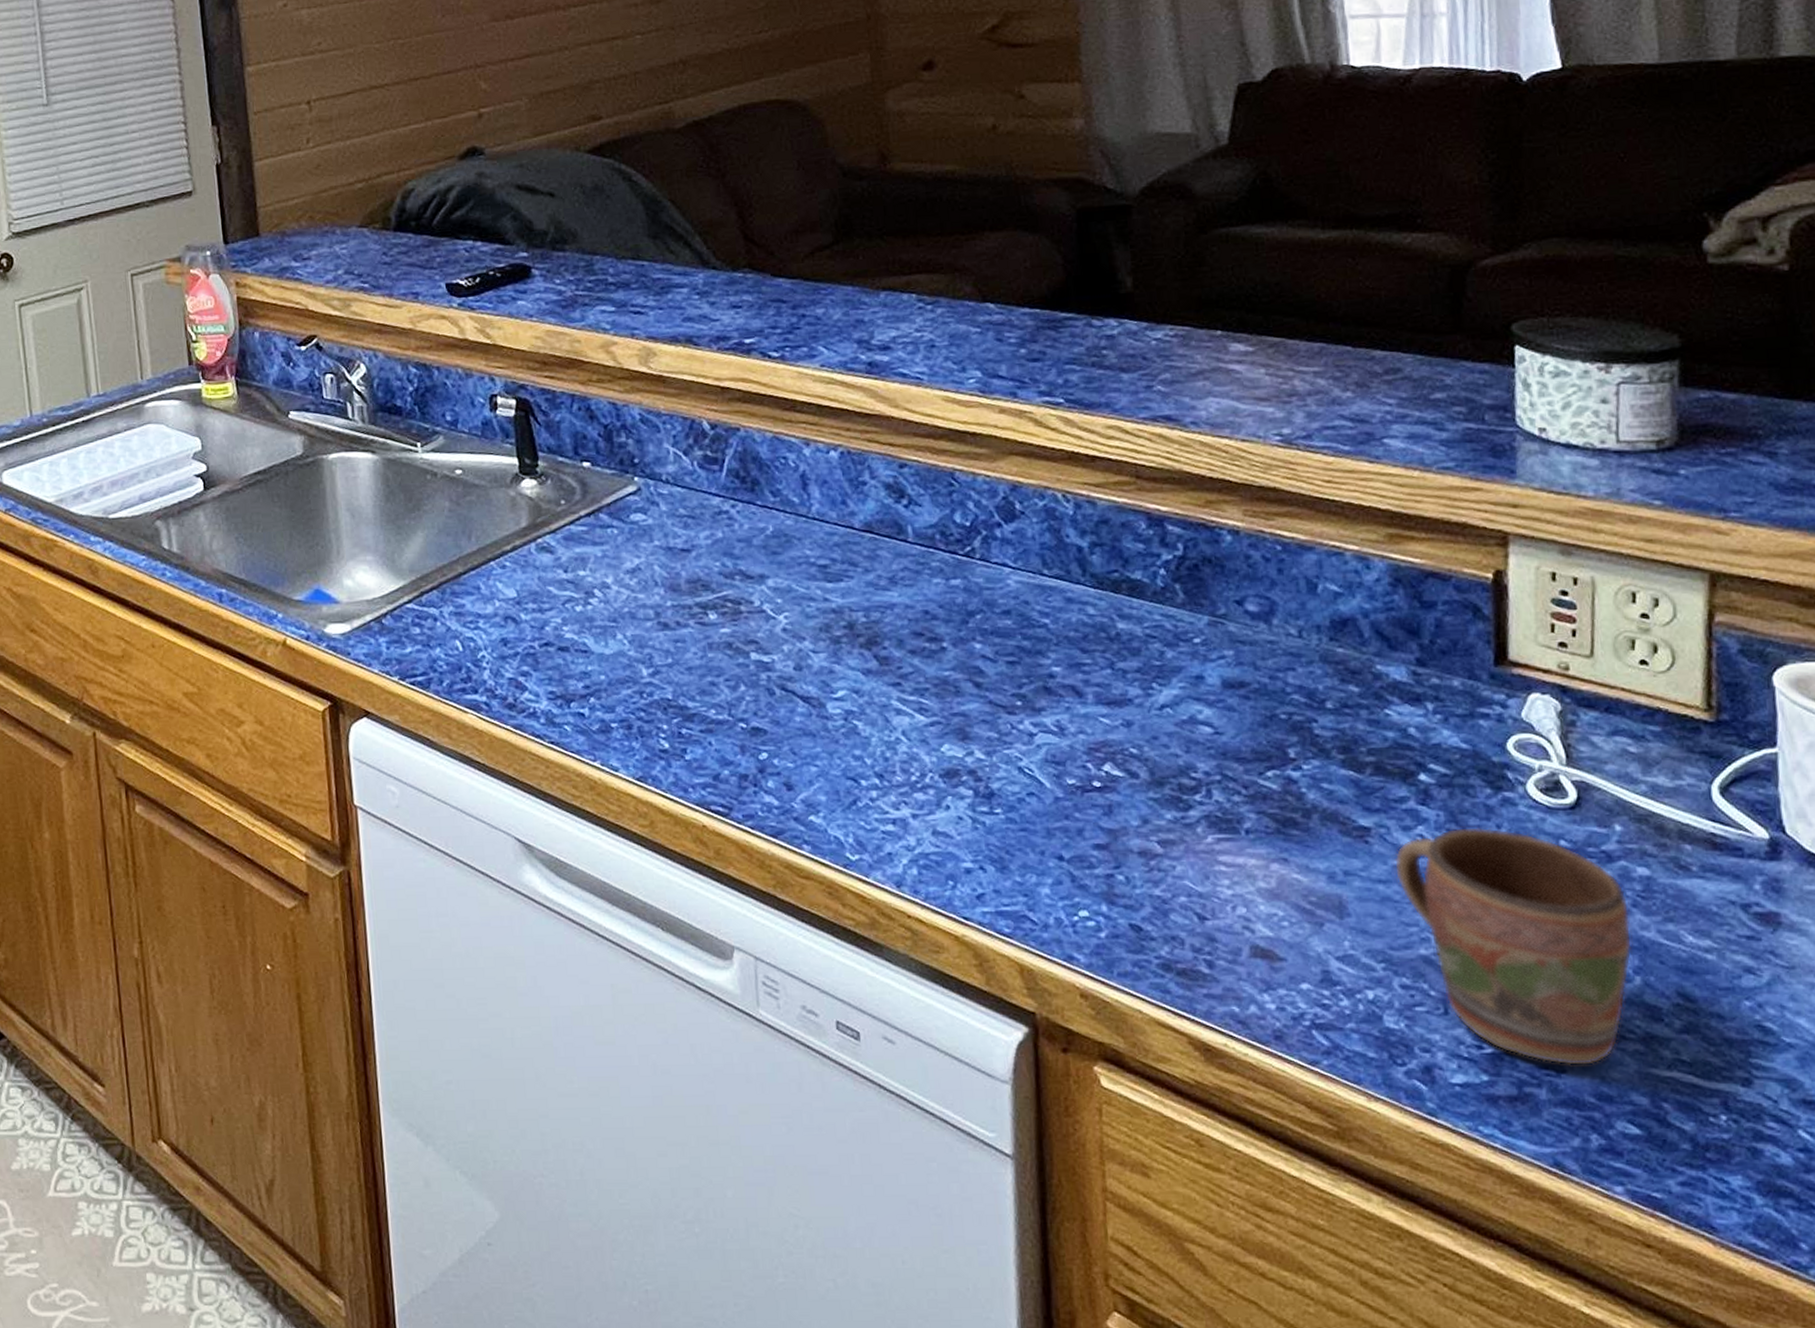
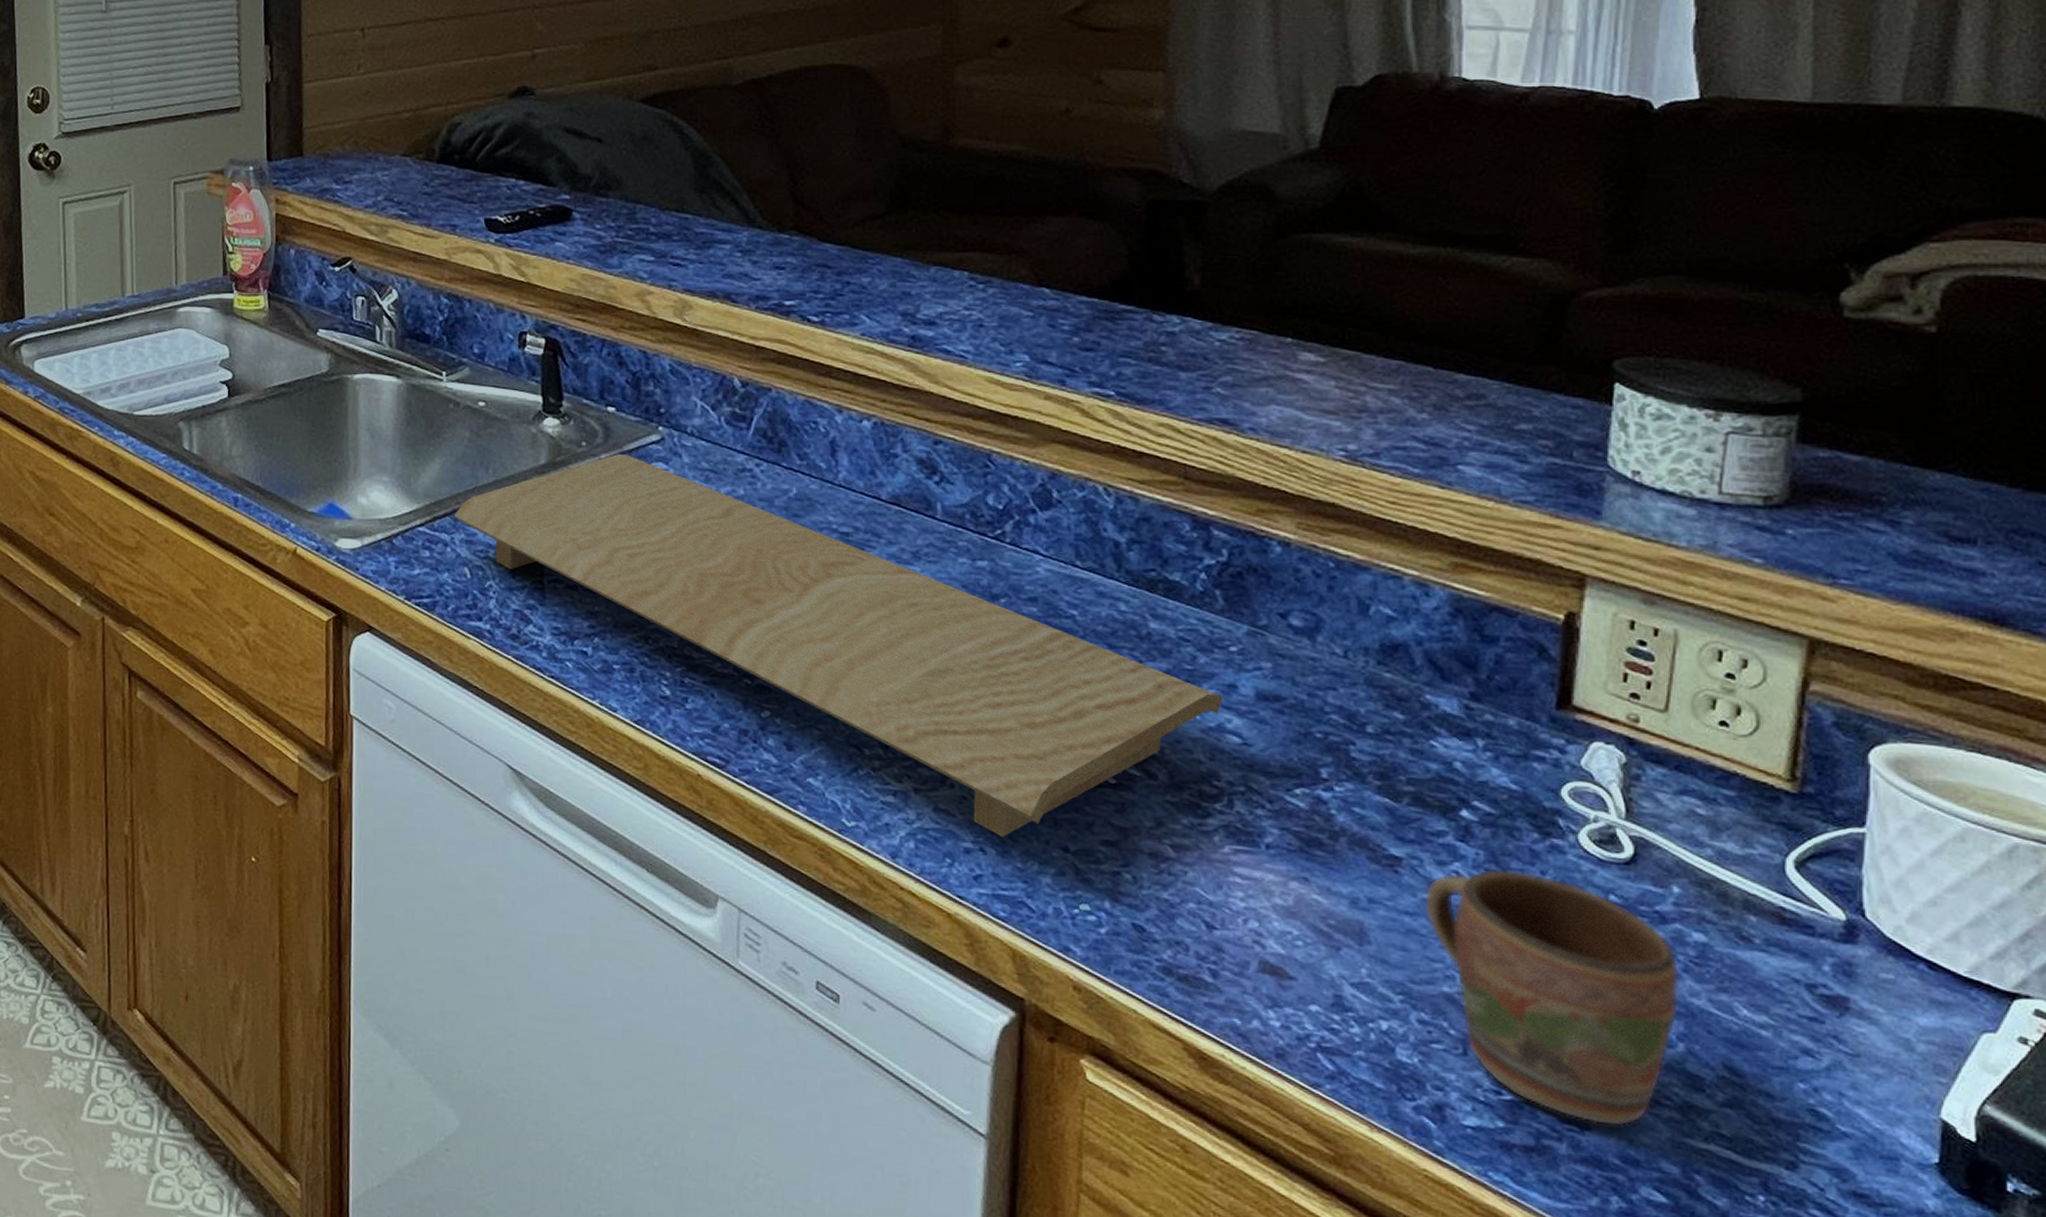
cutting board: none [441,508,1193,854] -> present [454,453,1224,838]

